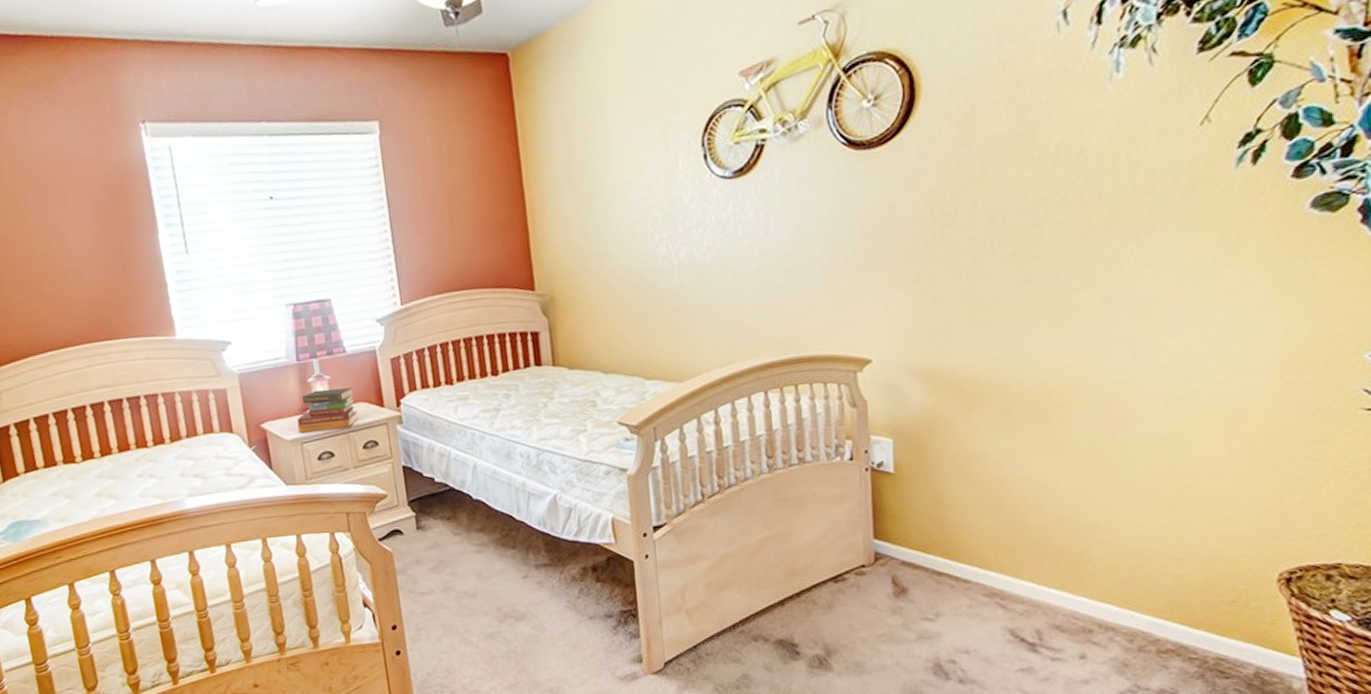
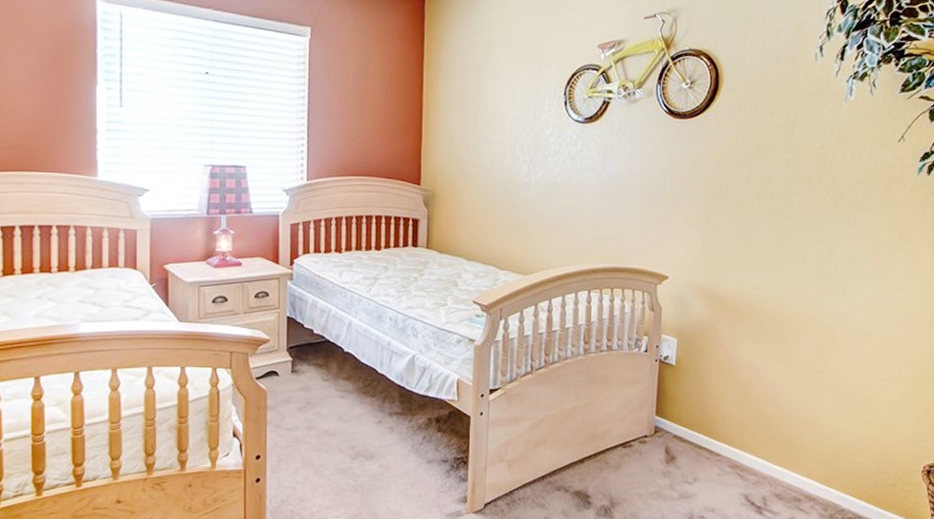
books: present [296,387,359,432] -> none [198,242,255,277]

